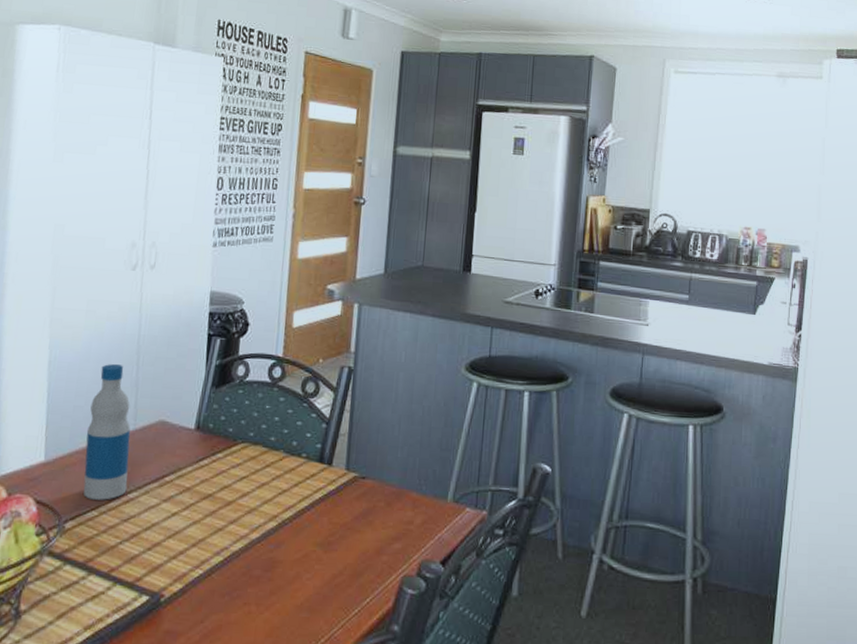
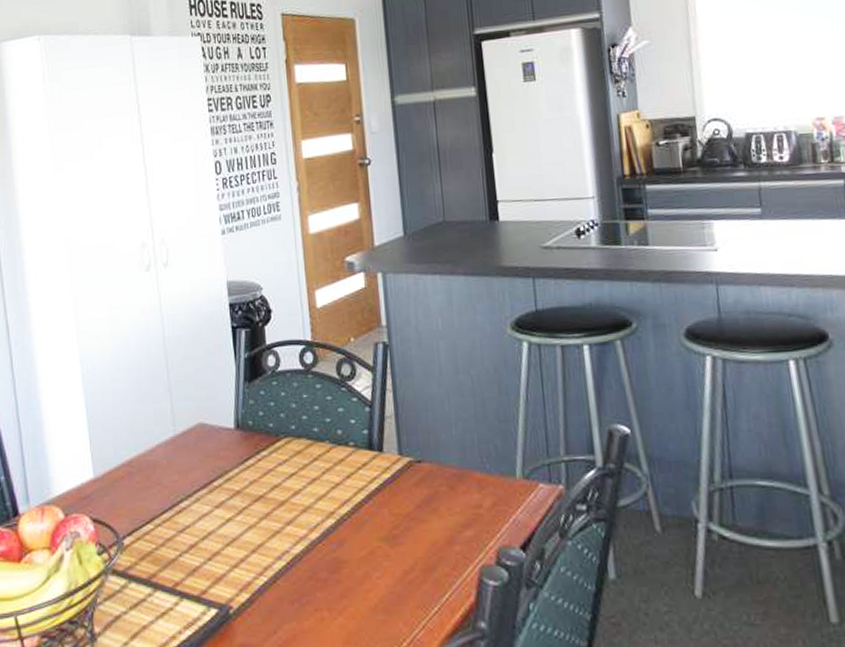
bottle: present [83,364,131,500] -> none [129,370,178,513]

